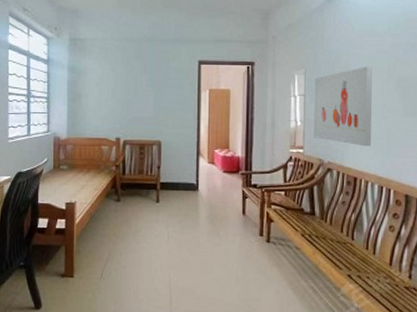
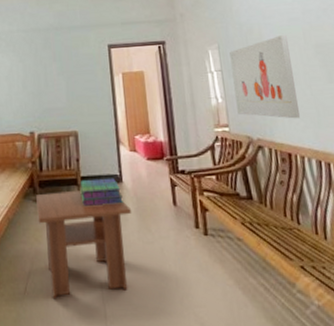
coffee table: none [117,194,204,286] -> present [36,191,132,300]
stack of books: none [158,185,197,210] -> present [80,178,123,206]

